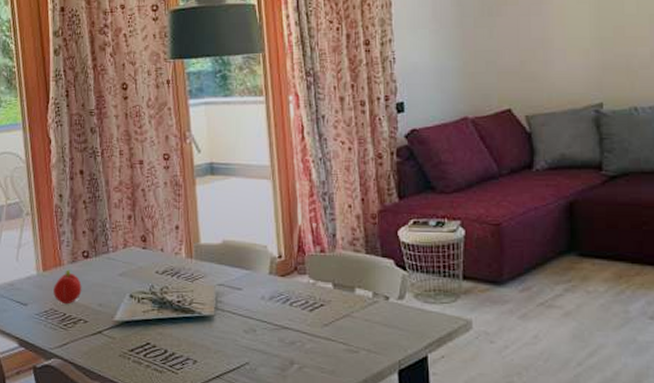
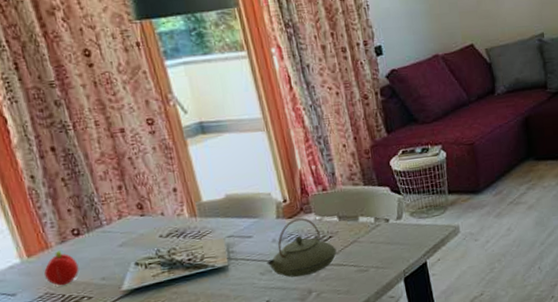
teapot: none [252,278,326,344] -> present [267,218,337,278]

